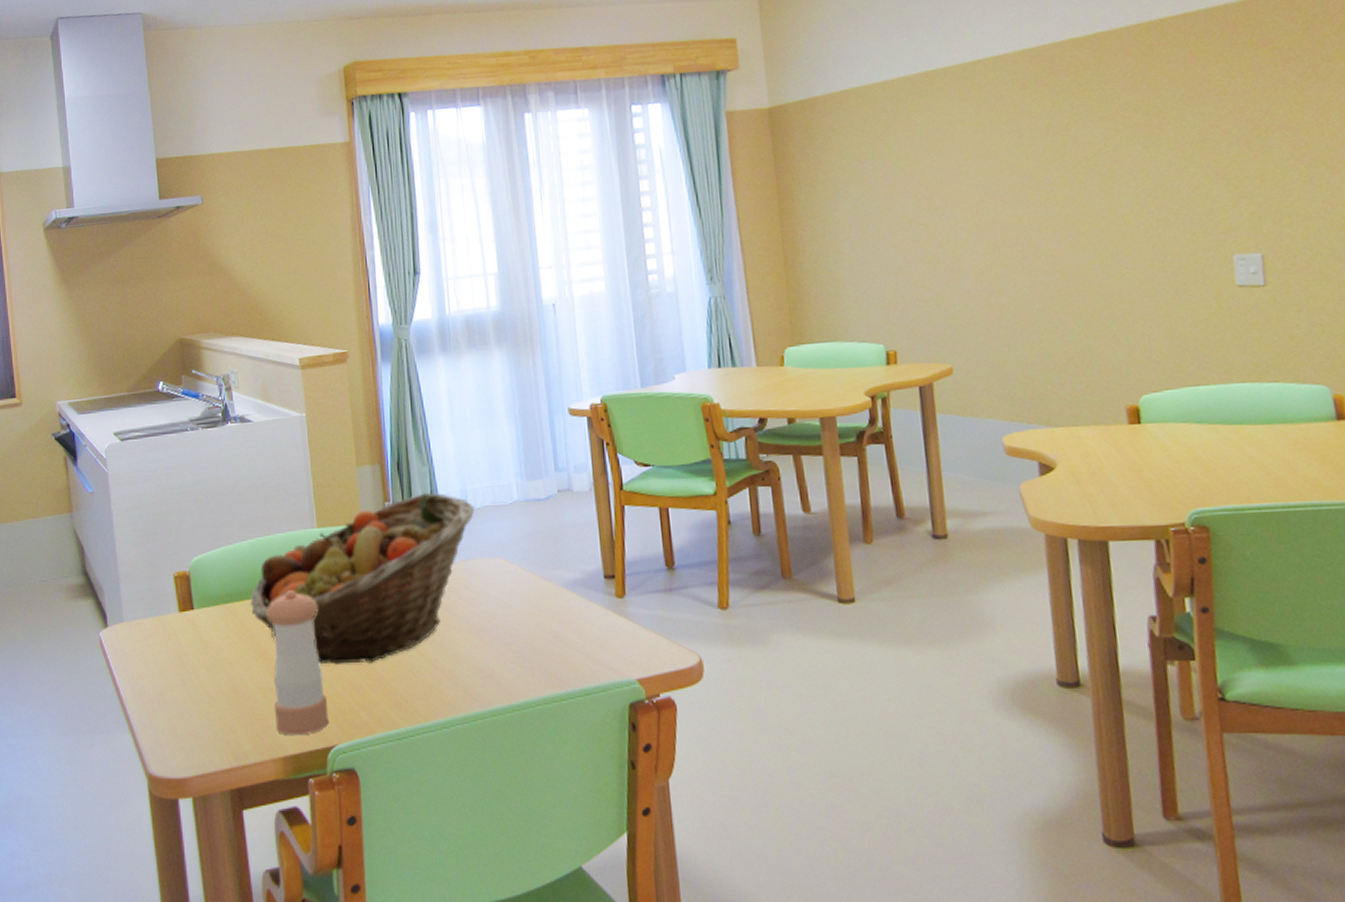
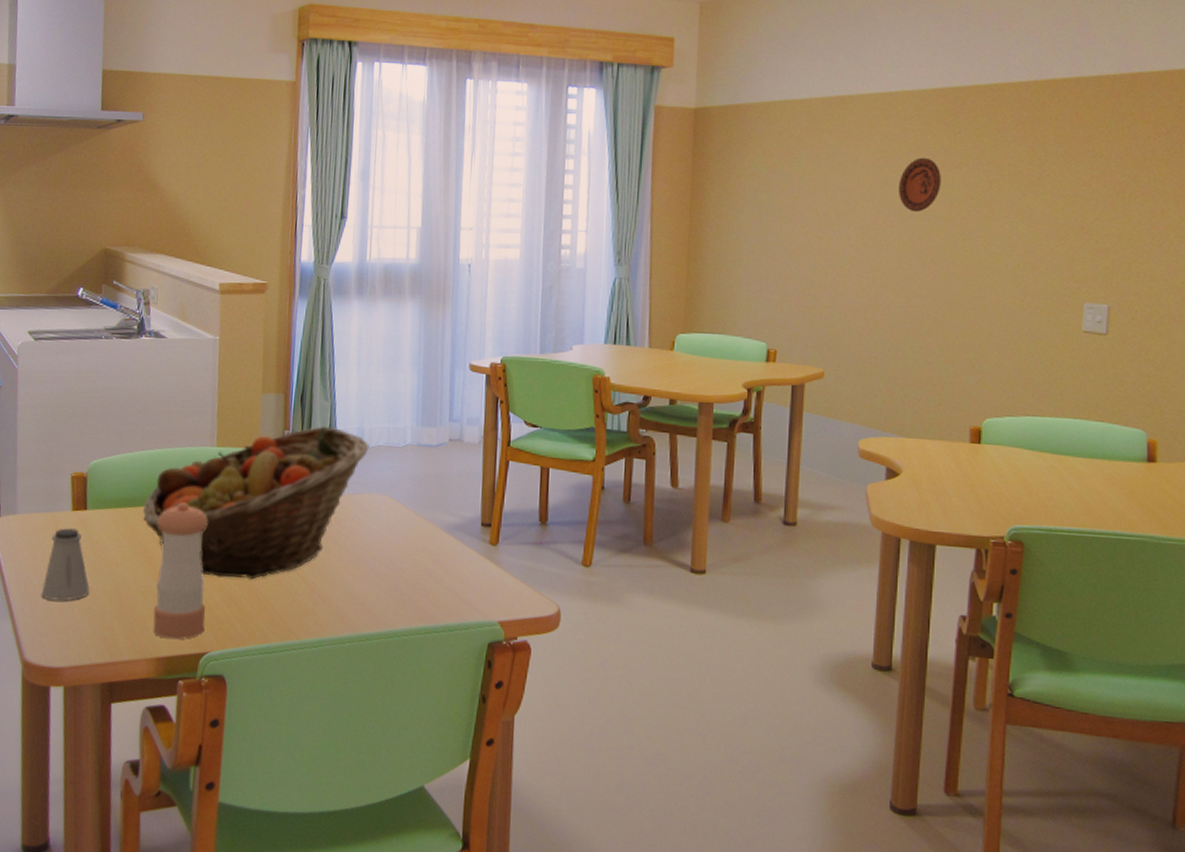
saltshaker: none [158,630,206,708] -> present [41,528,89,601]
decorative plate: none [1003,123,1051,184] -> present [899,157,941,213]

